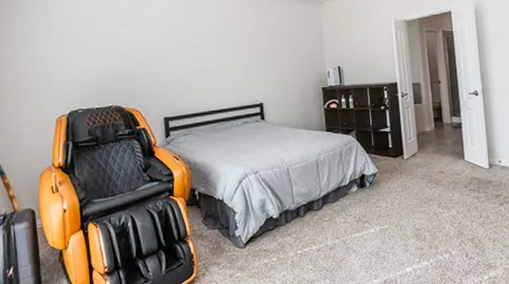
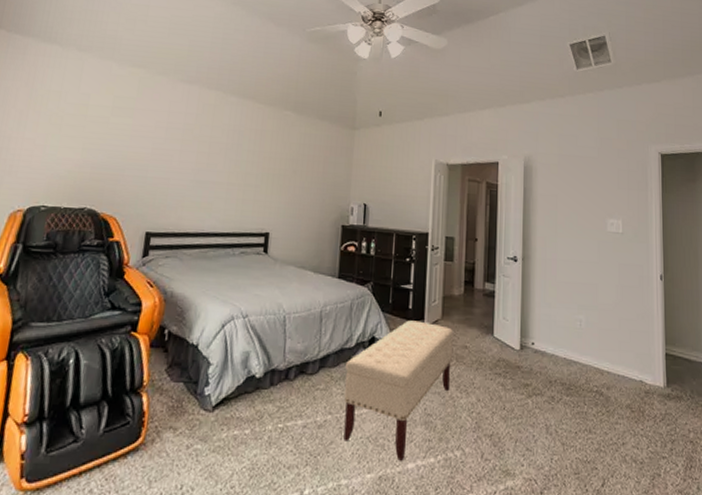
bench: none [344,156,432,267] -> present [343,320,454,461]

